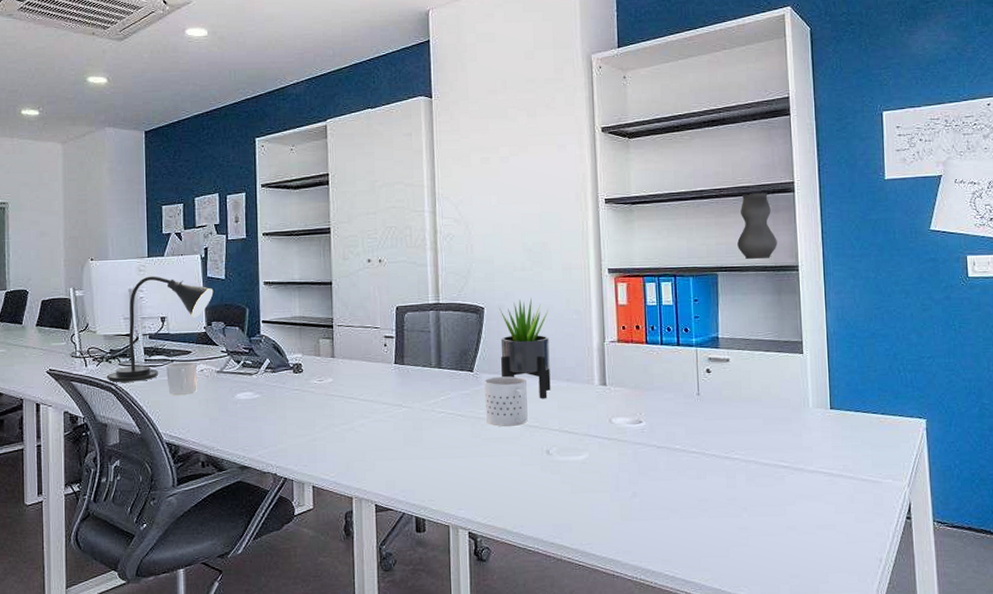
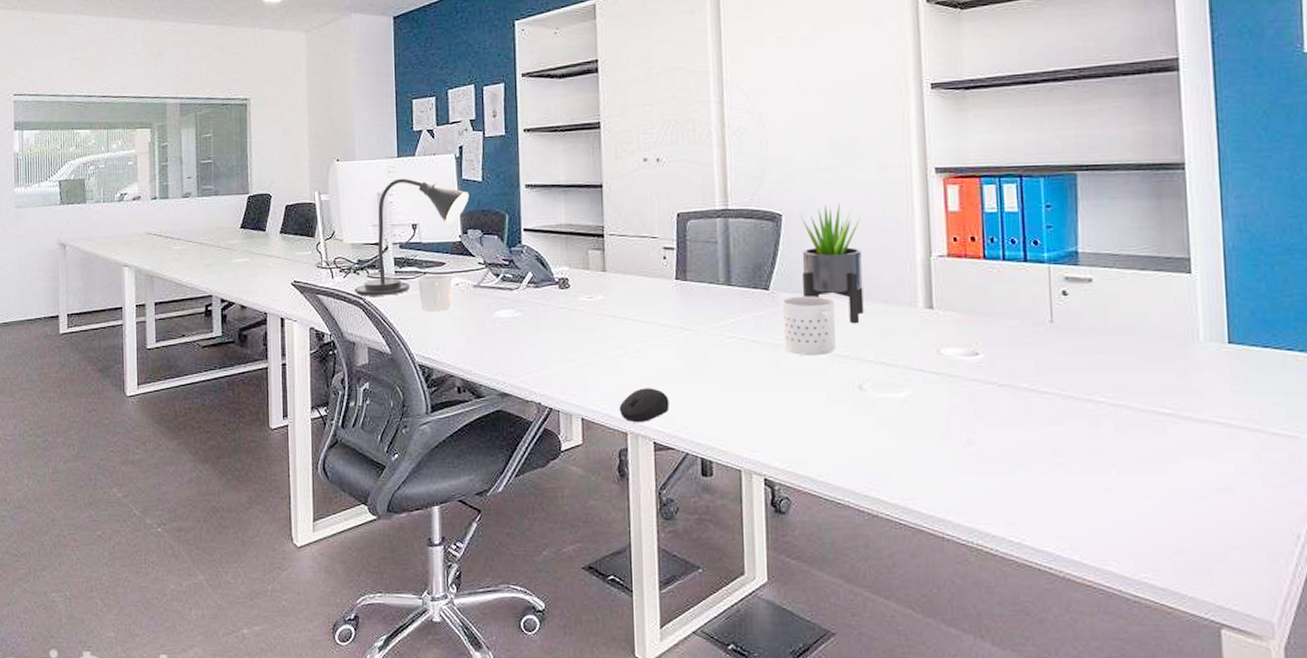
computer mouse: none [345,457,389,488] -> present [619,388,670,422]
vase: present [737,193,777,259] -> none [1103,73,1156,155]

